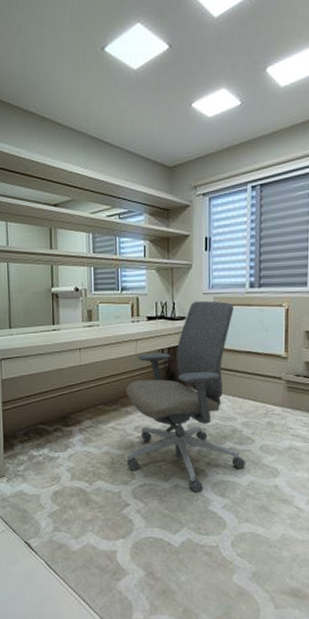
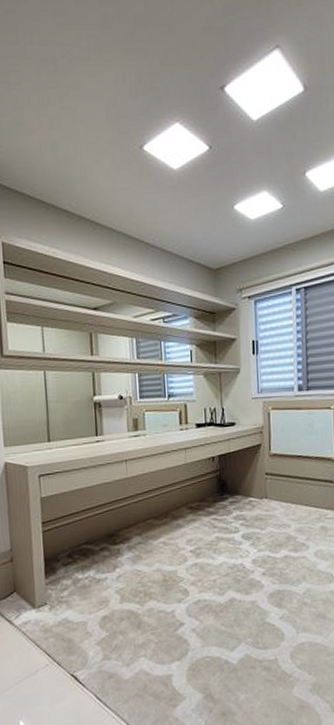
office chair: present [126,300,245,493] -> none [176,405,301,606]

